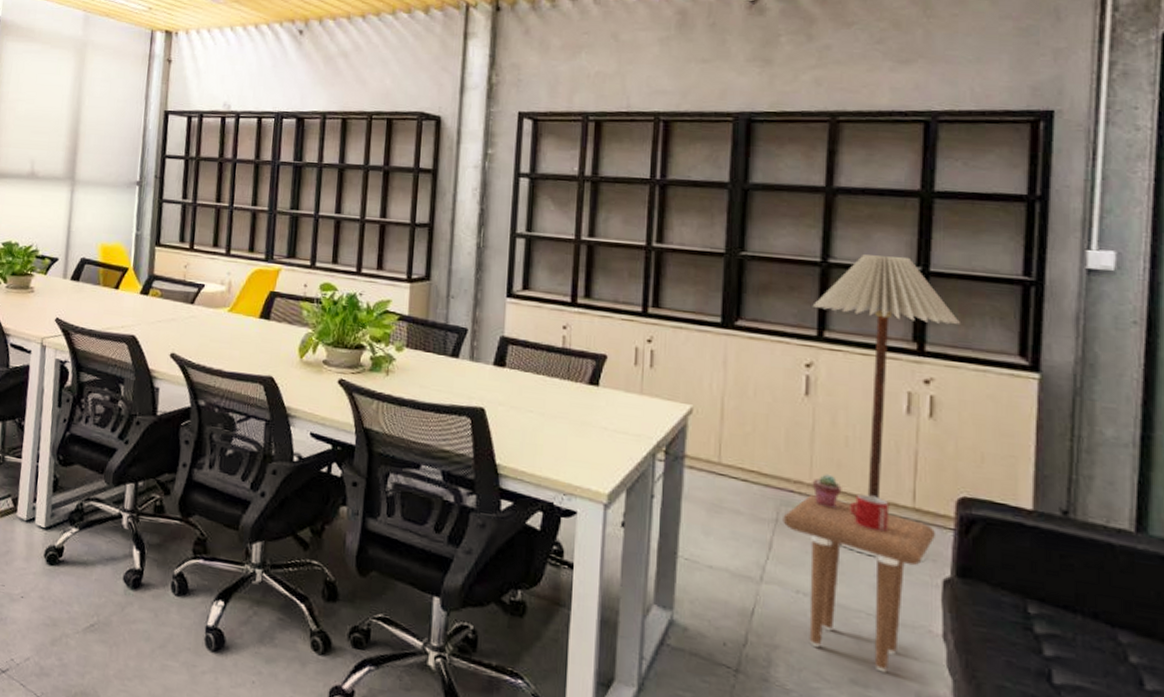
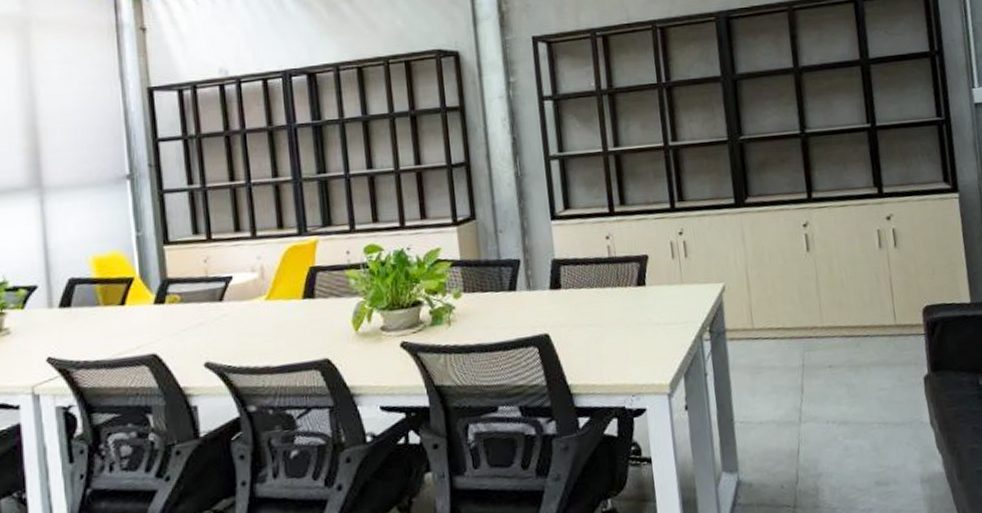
side table: present [783,494,936,673] -> none [807,334,914,469]
floor lamp: present [812,254,960,562] -> none [800,118,910,375]
potted succulent: present [812,474,842,509] -> none [823,314,846,344]
mug: present [850,494,890,532] -> none [852,323,881,353]

